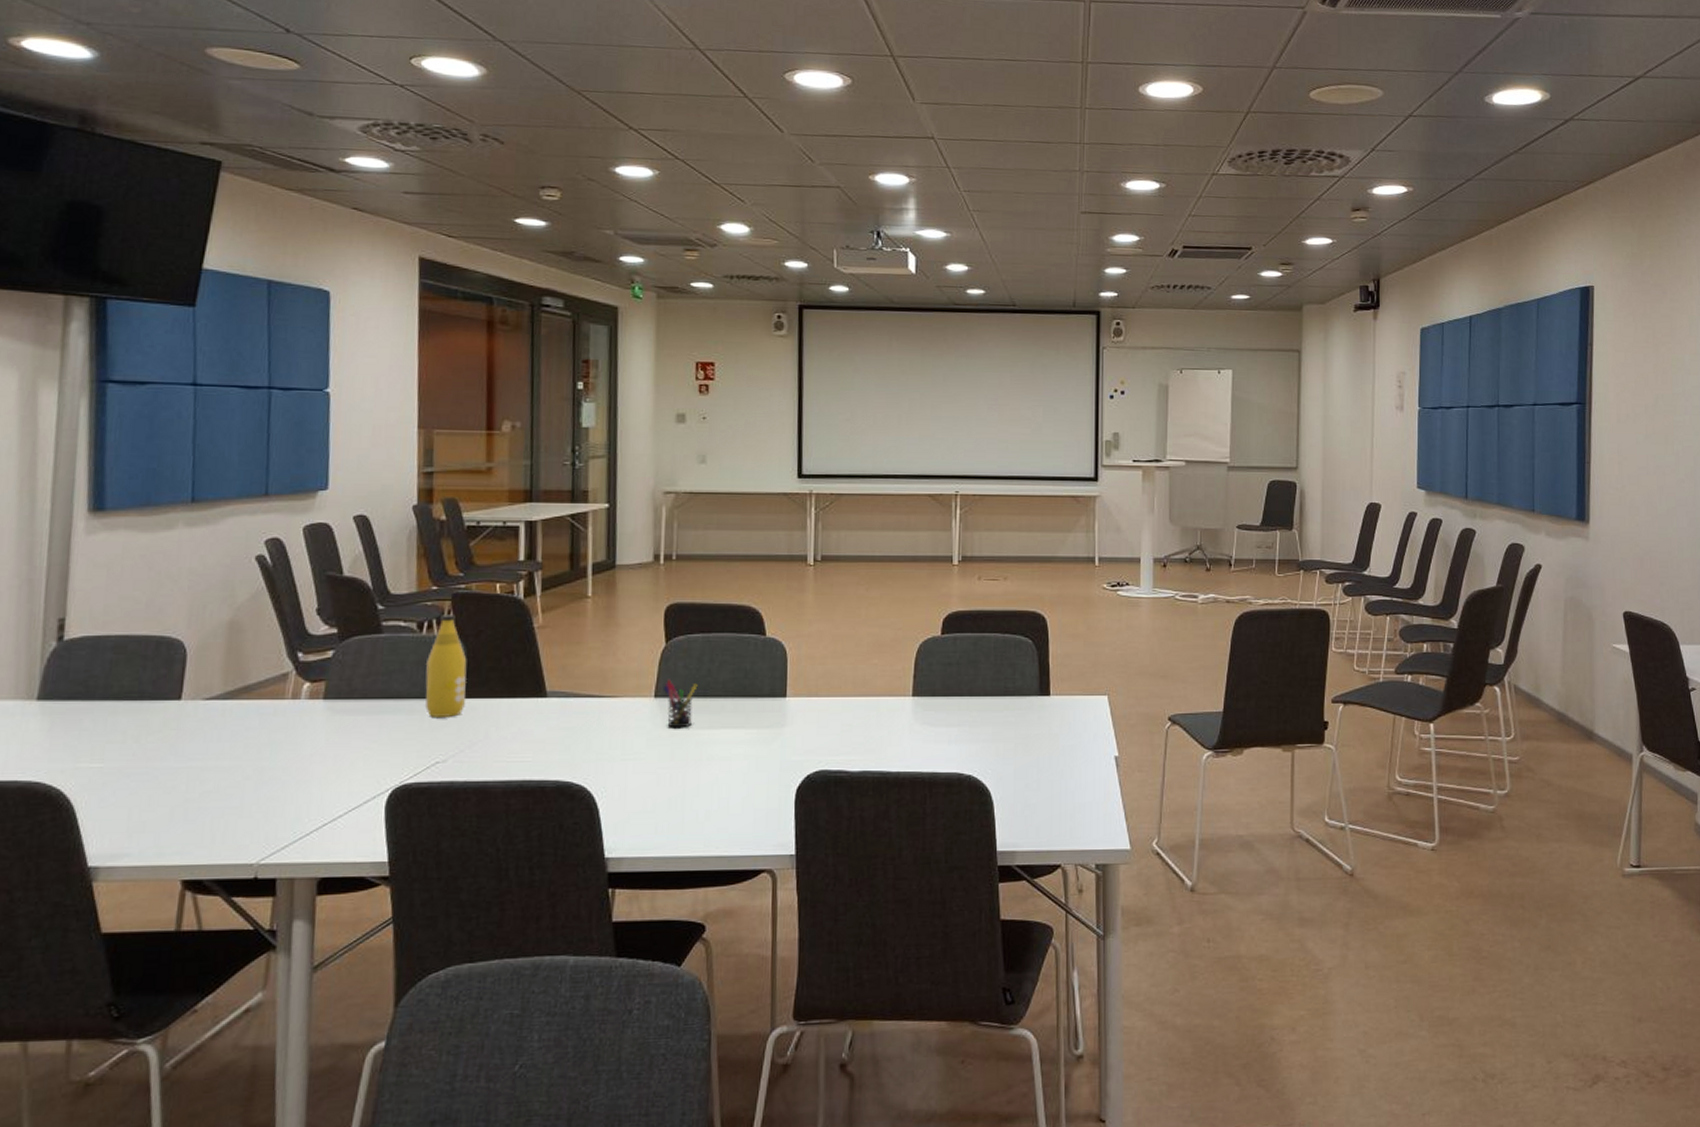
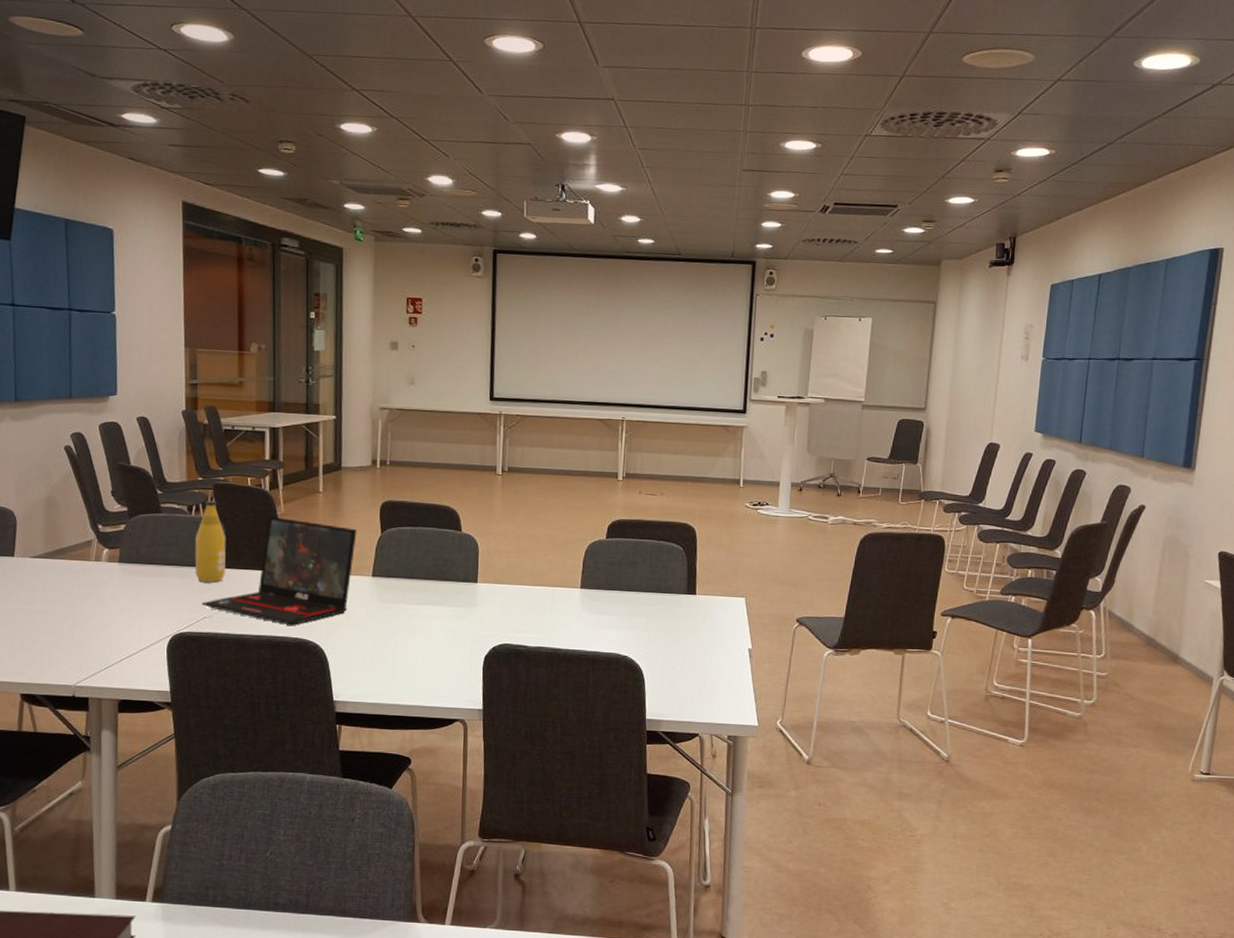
laptop: none [433,630,635,765] -> present [201,516,357,625]
pen holder: present [662,681,698,729] -> none [378,564,406,603]

